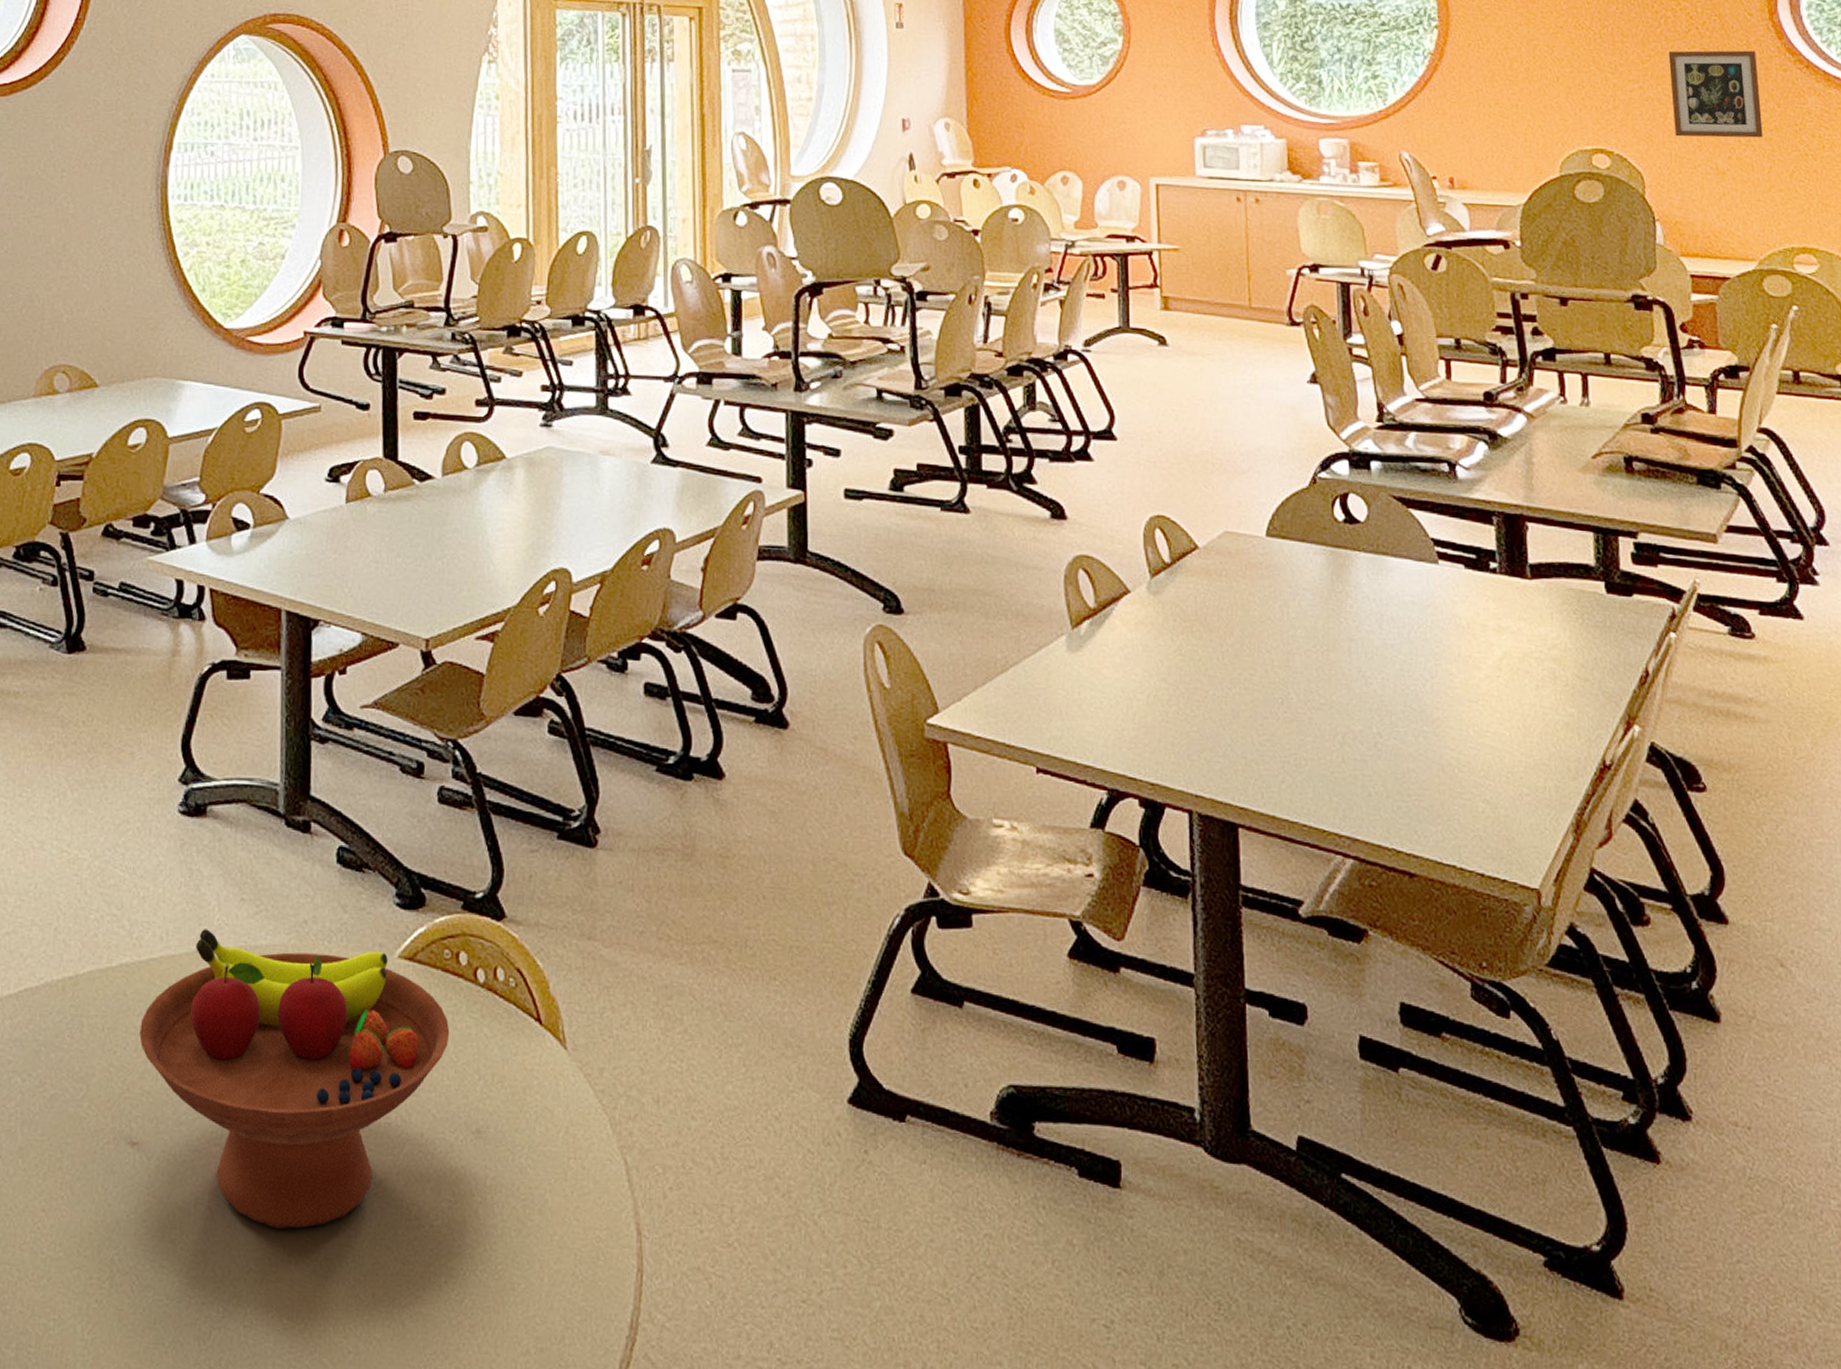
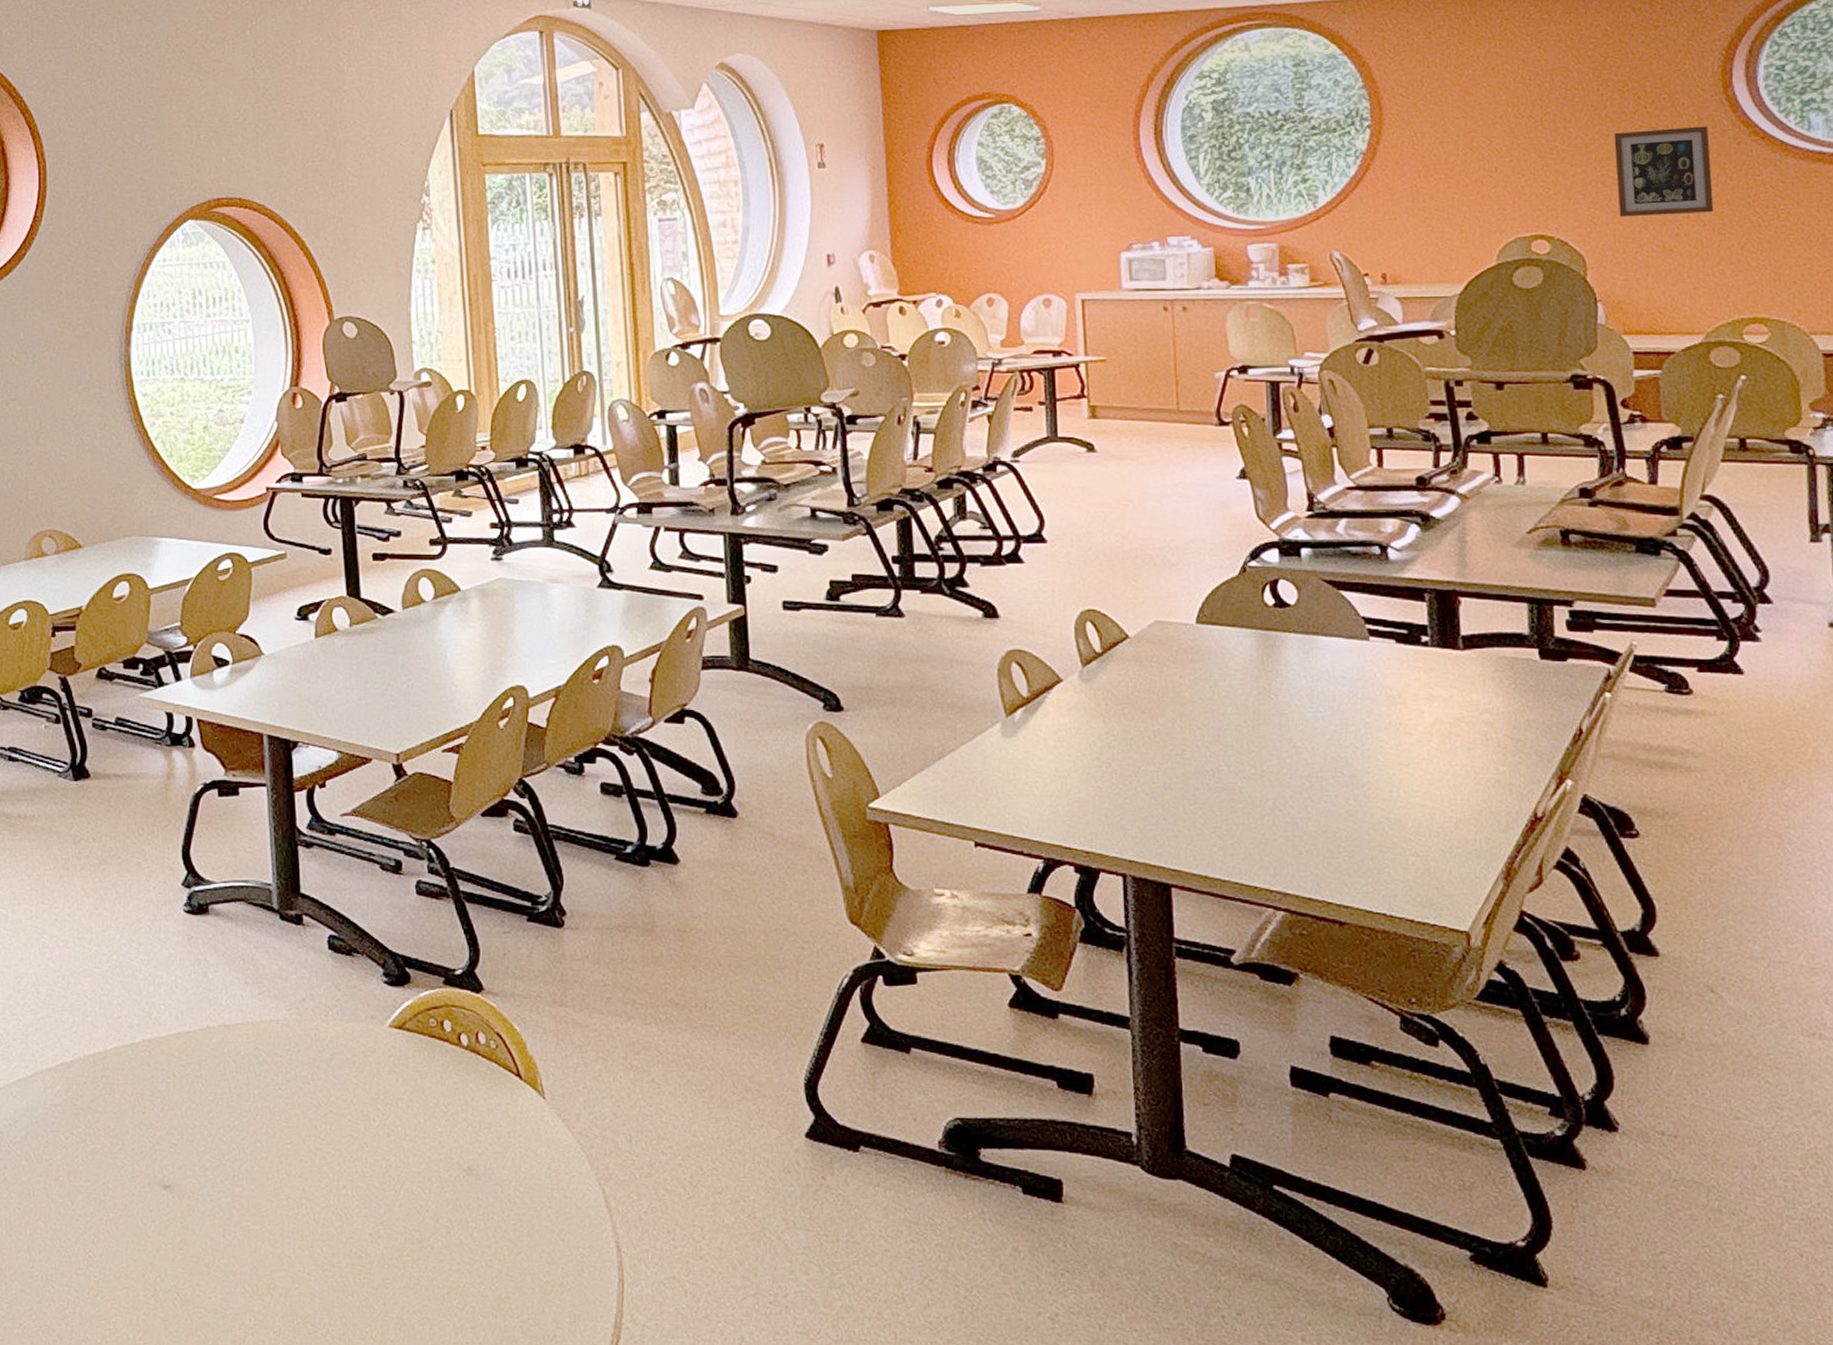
fruit bowl: present [139,929,450,1229] -> none [164,1008,439,1253]

